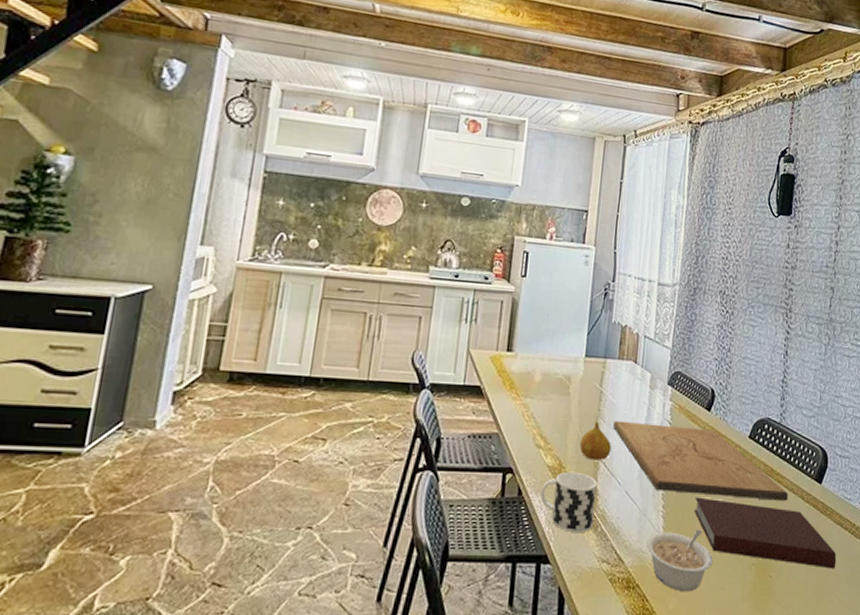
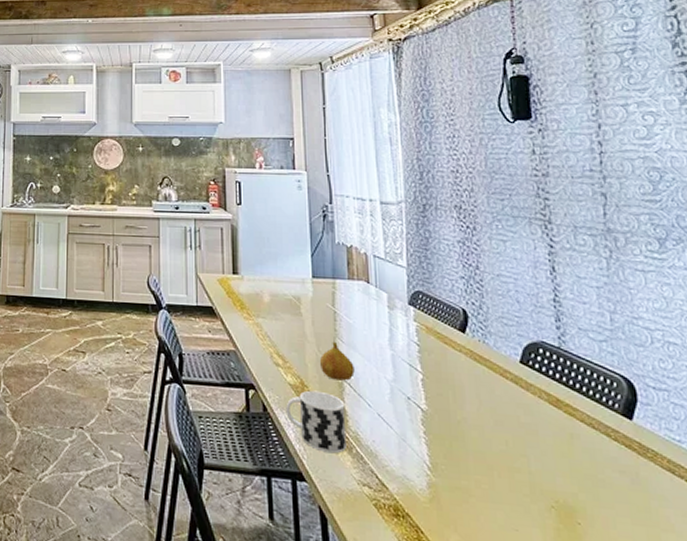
cutting board: present [613,420,789,501] -> none [353,341,587,437]
legume: present [646,529,713,592] -> none [411,459,498,529]
notebook: present [694,497,837,569] -> none [463,425,675,525]

